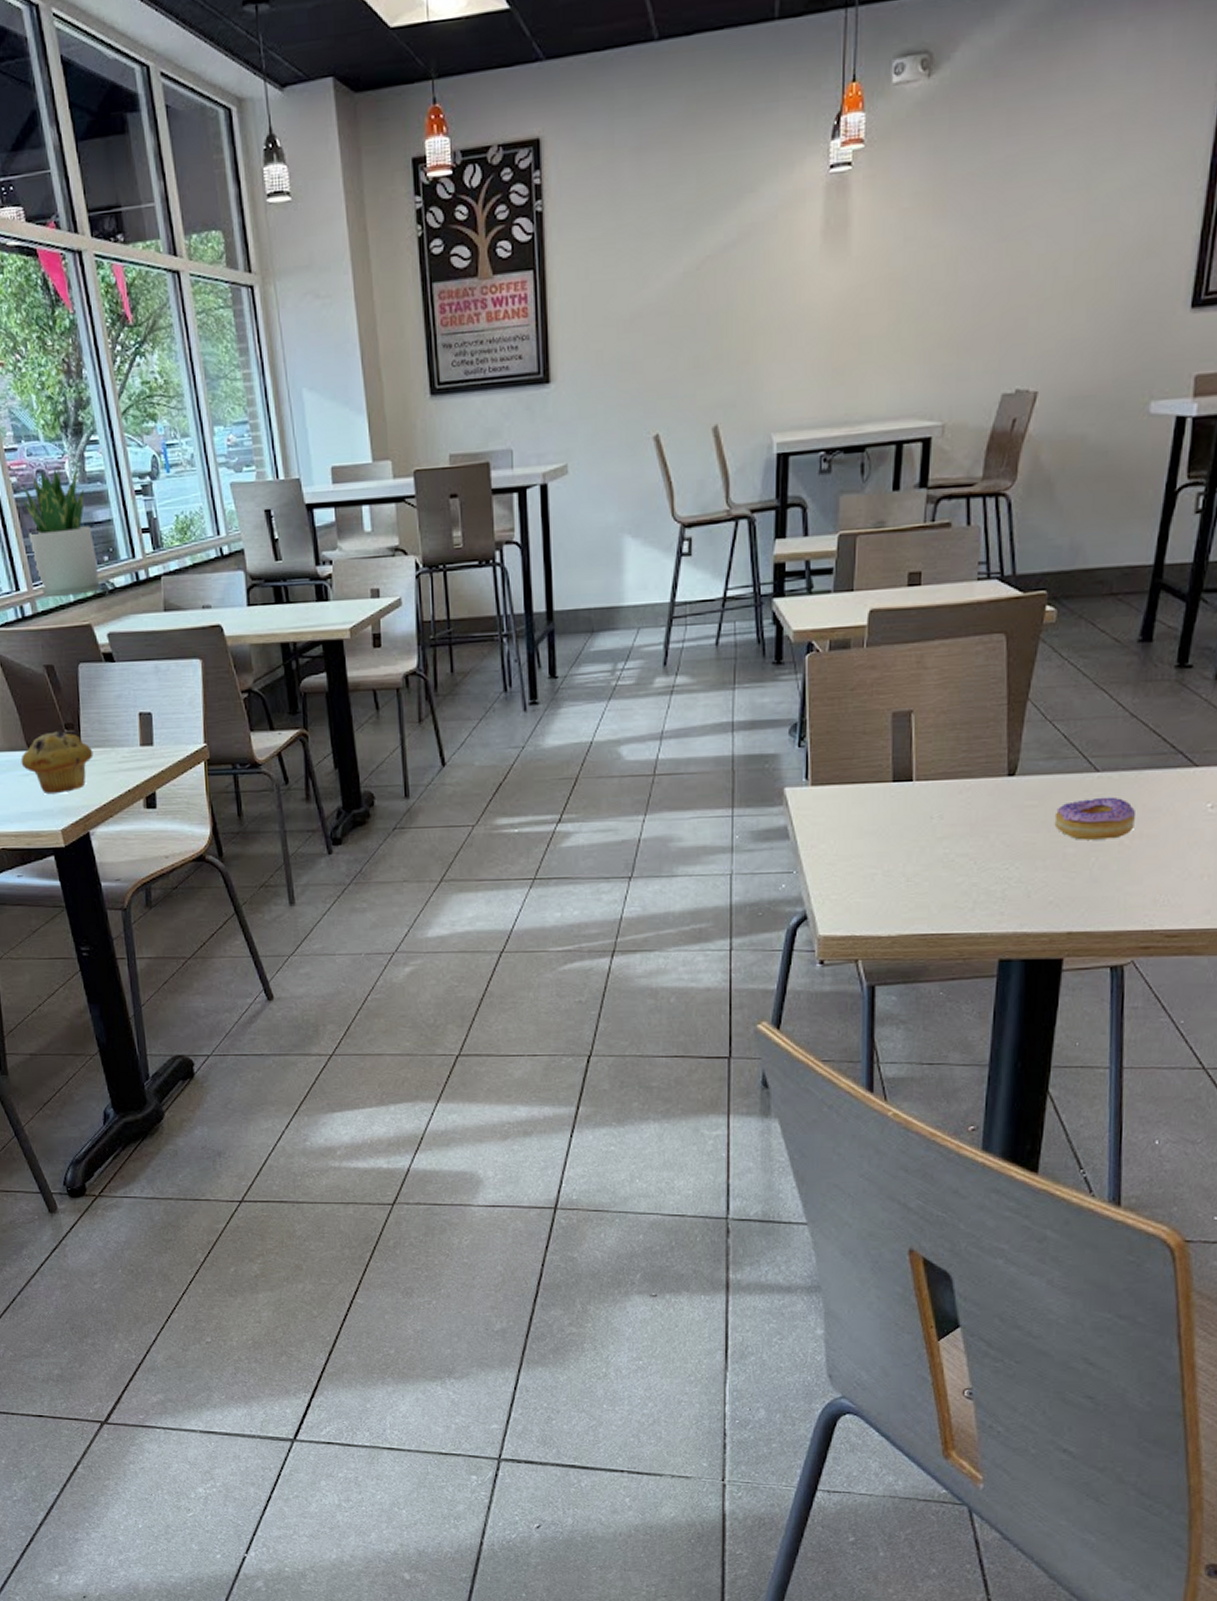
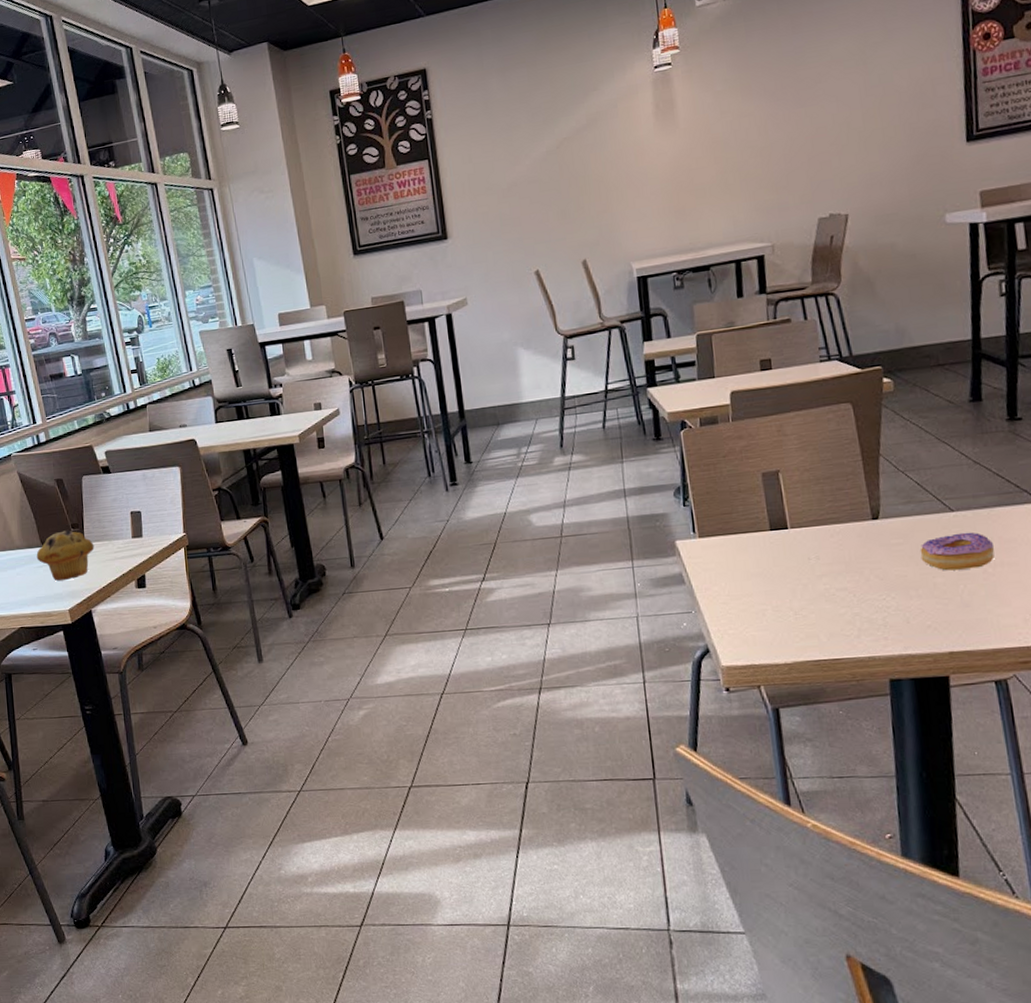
planter: present [20,461,100,598] -> none [37,324,99,427]

